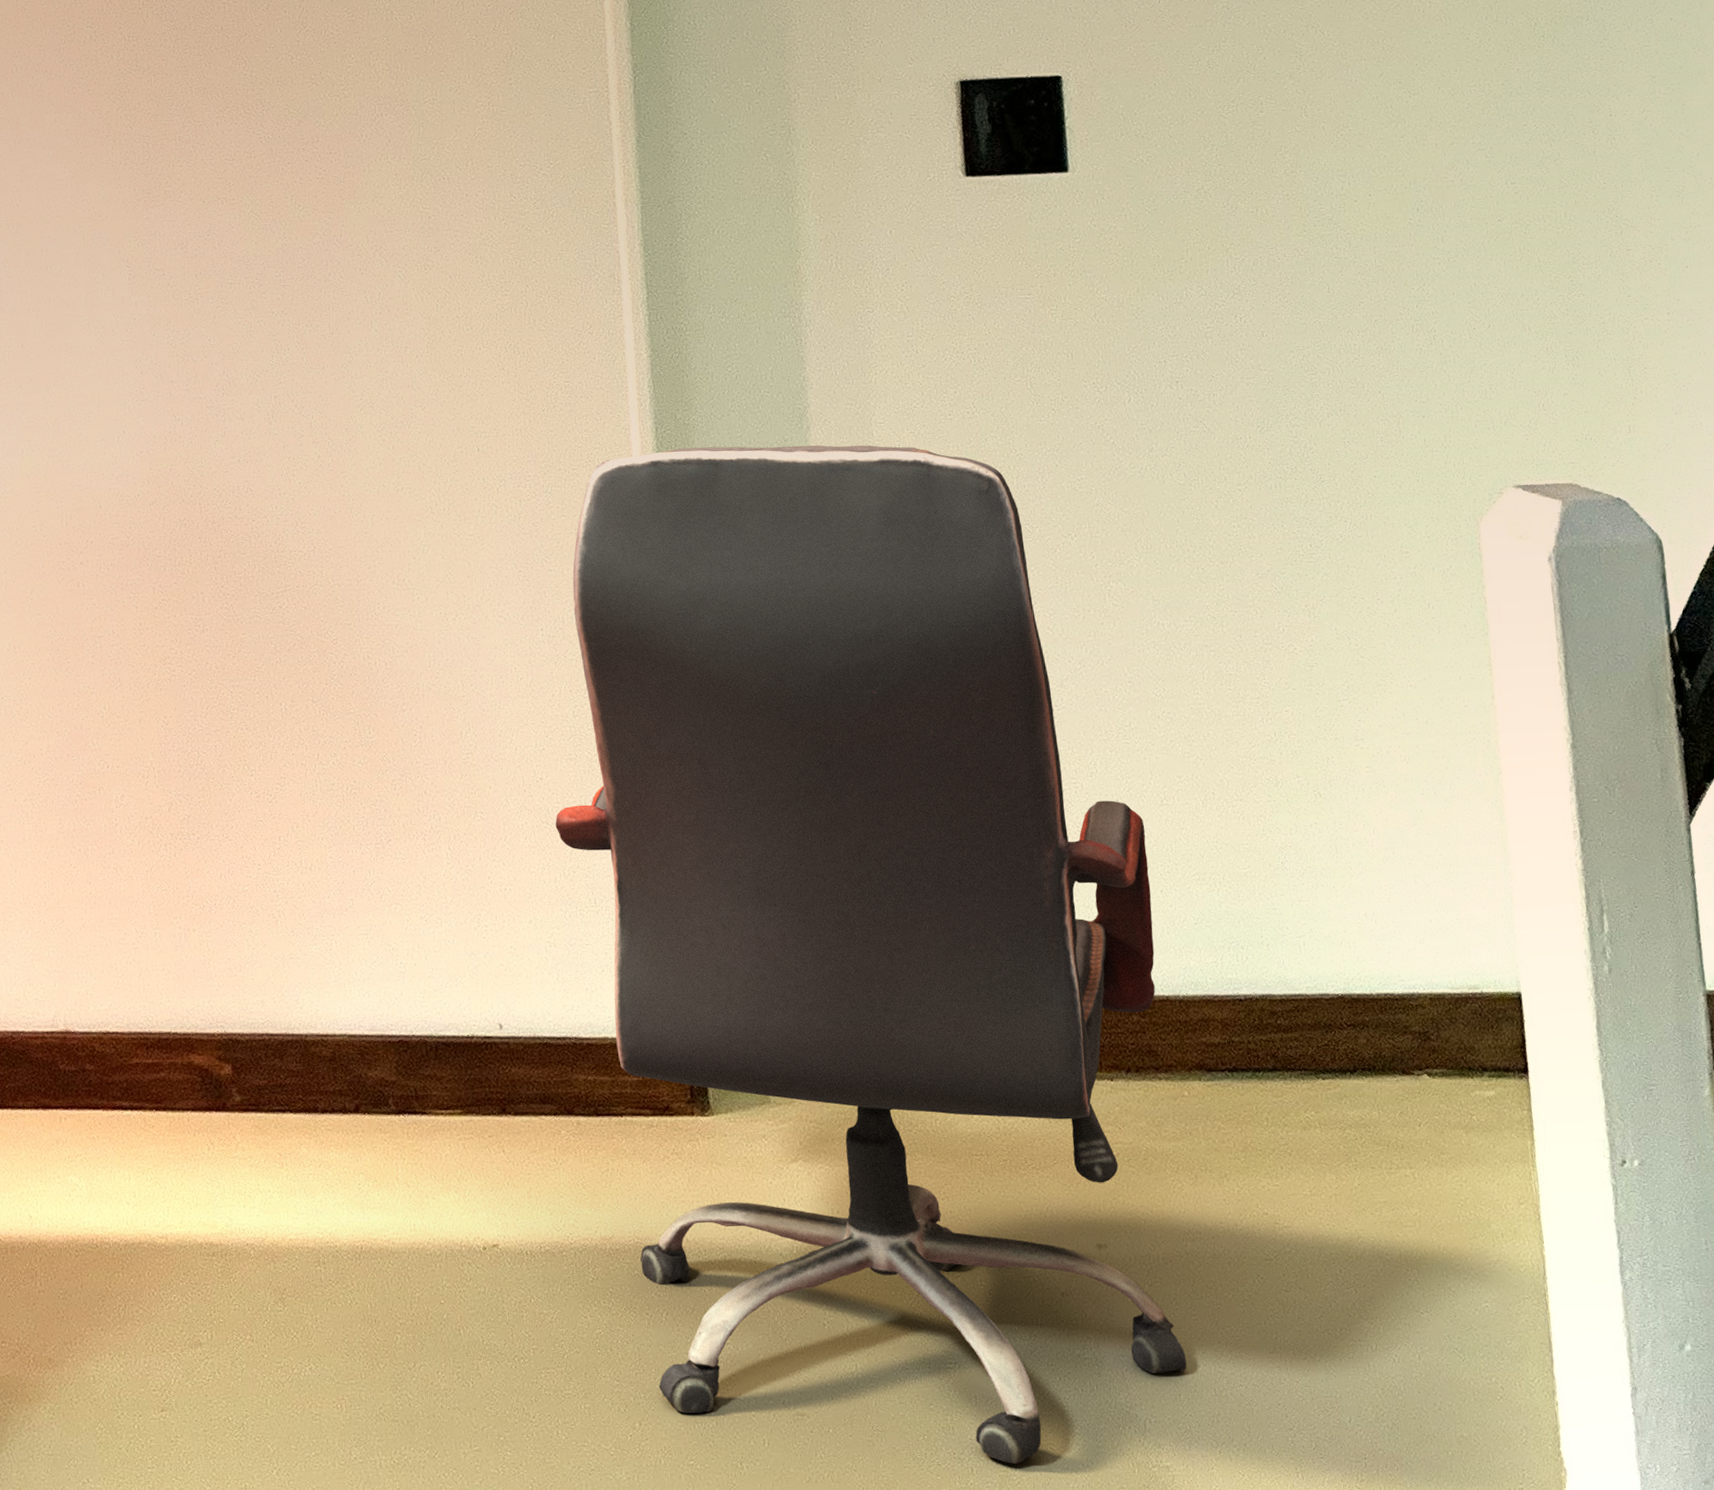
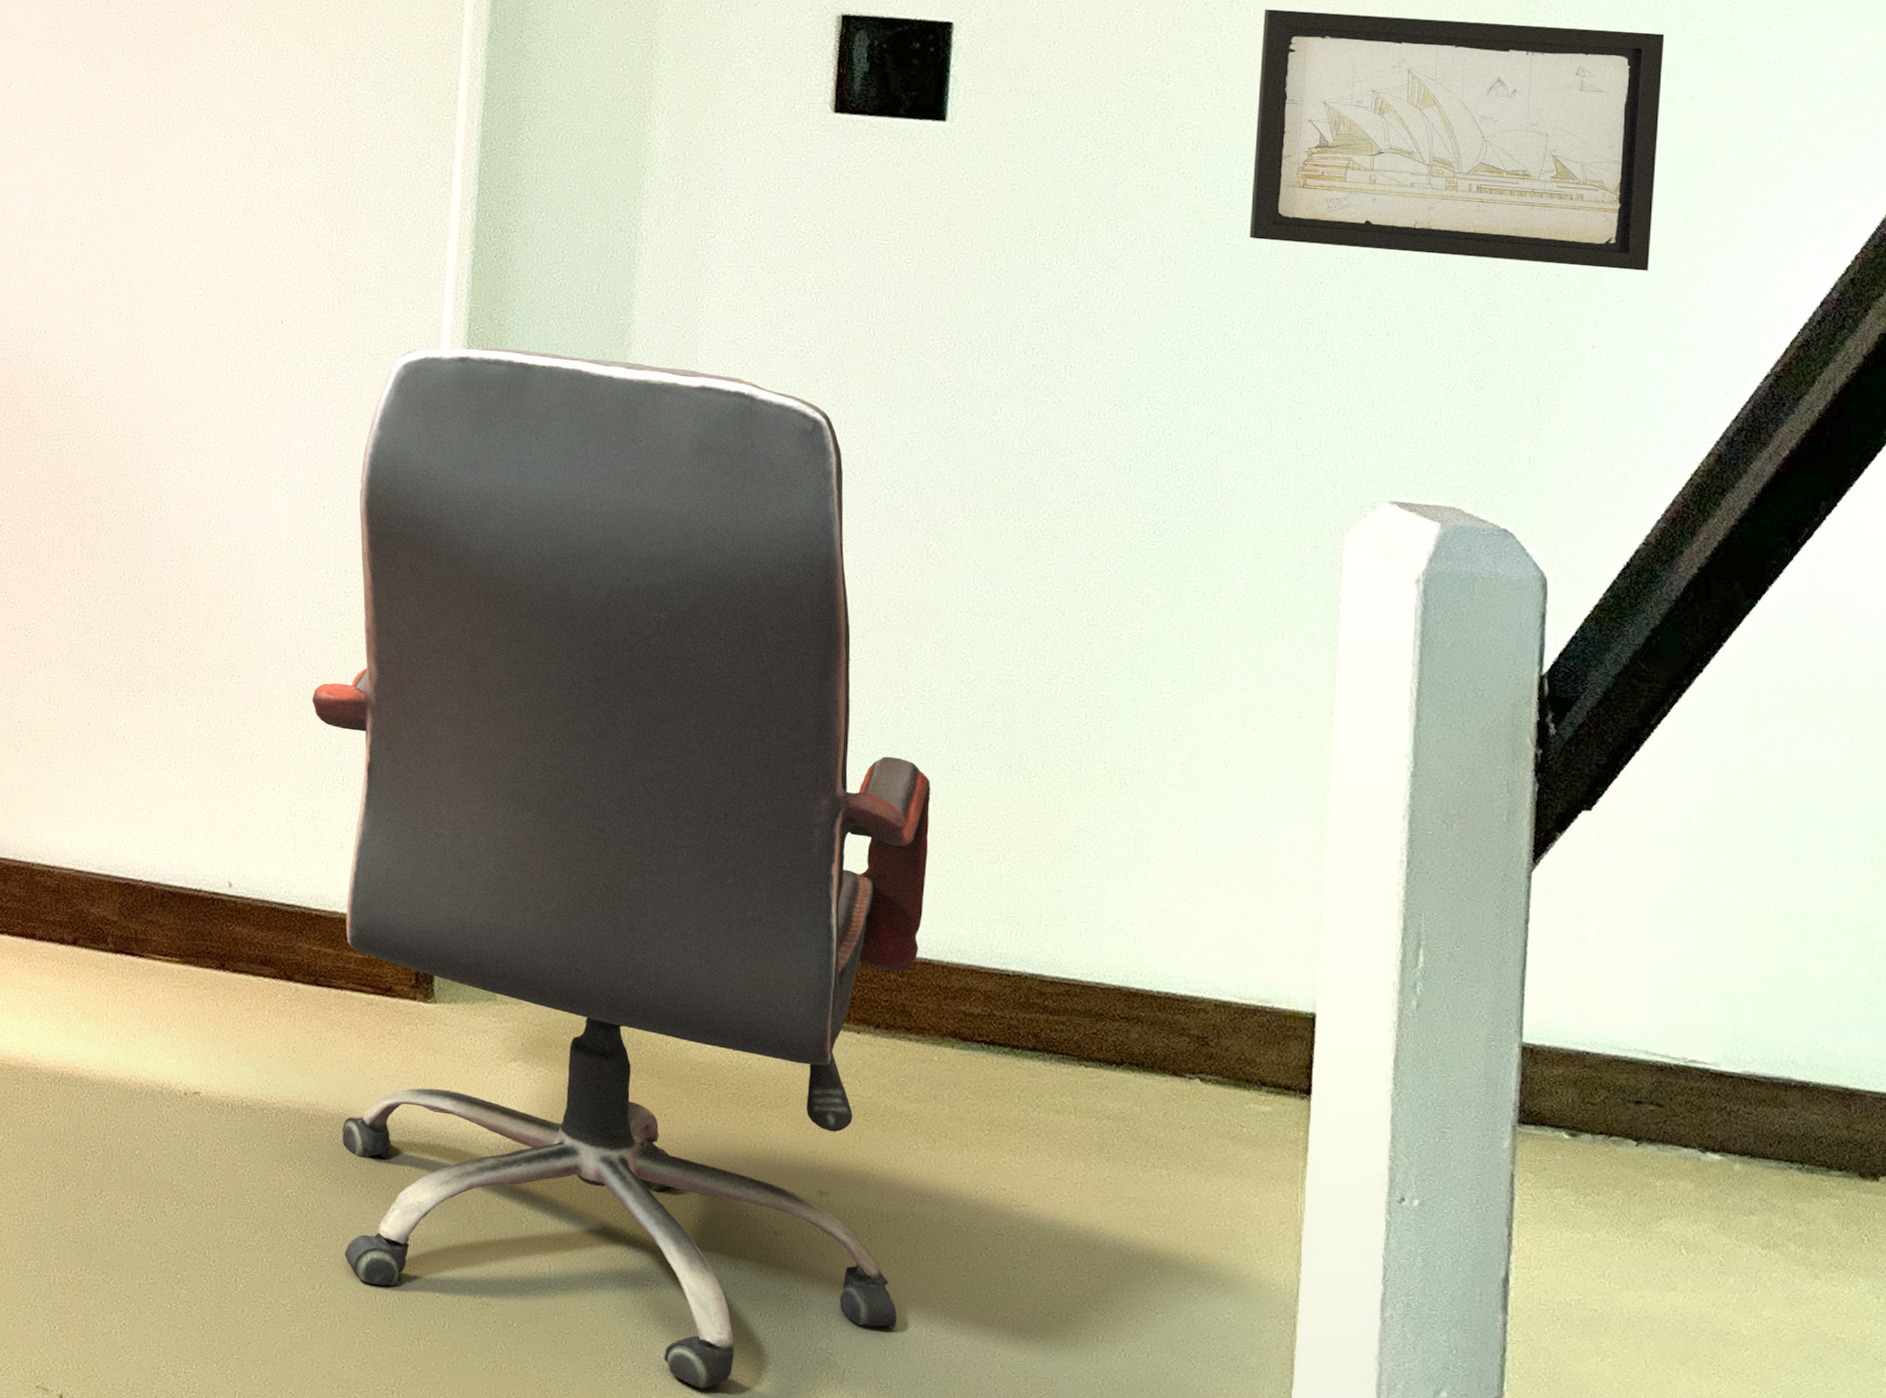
wall art: none [1336,11,1706,250] -> present [1249,9,1665,271]

